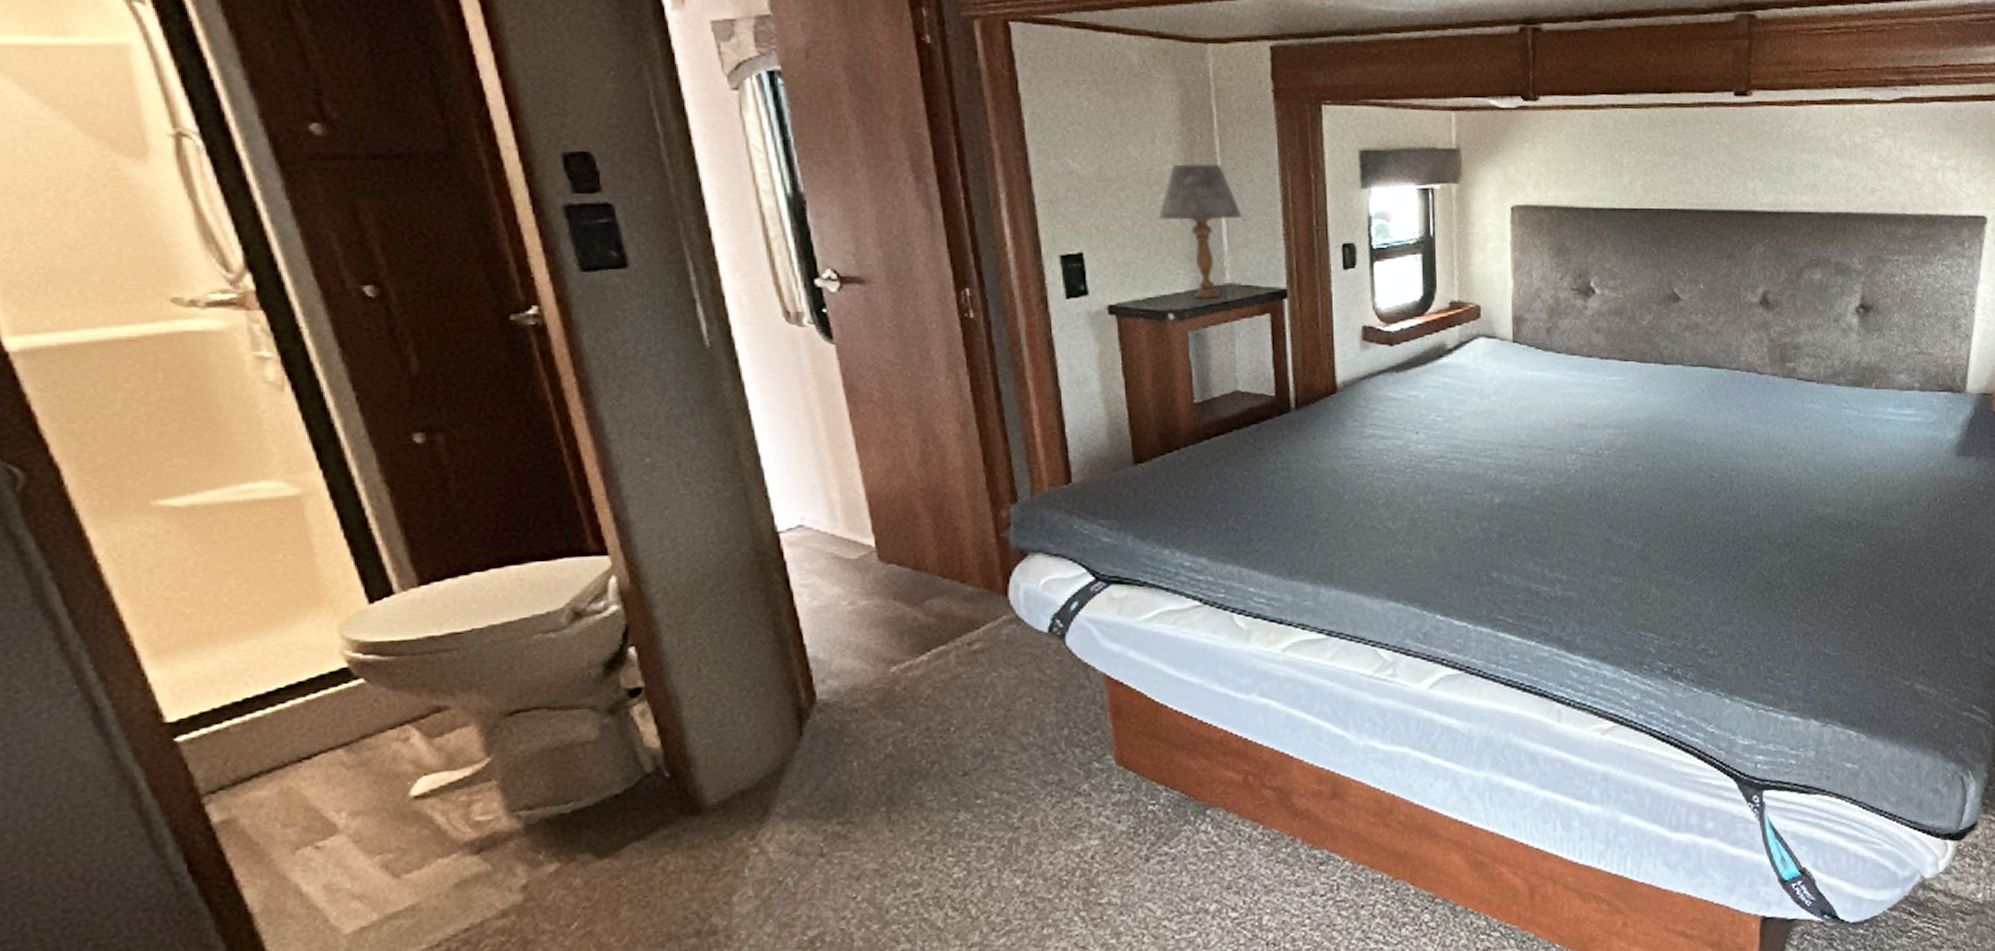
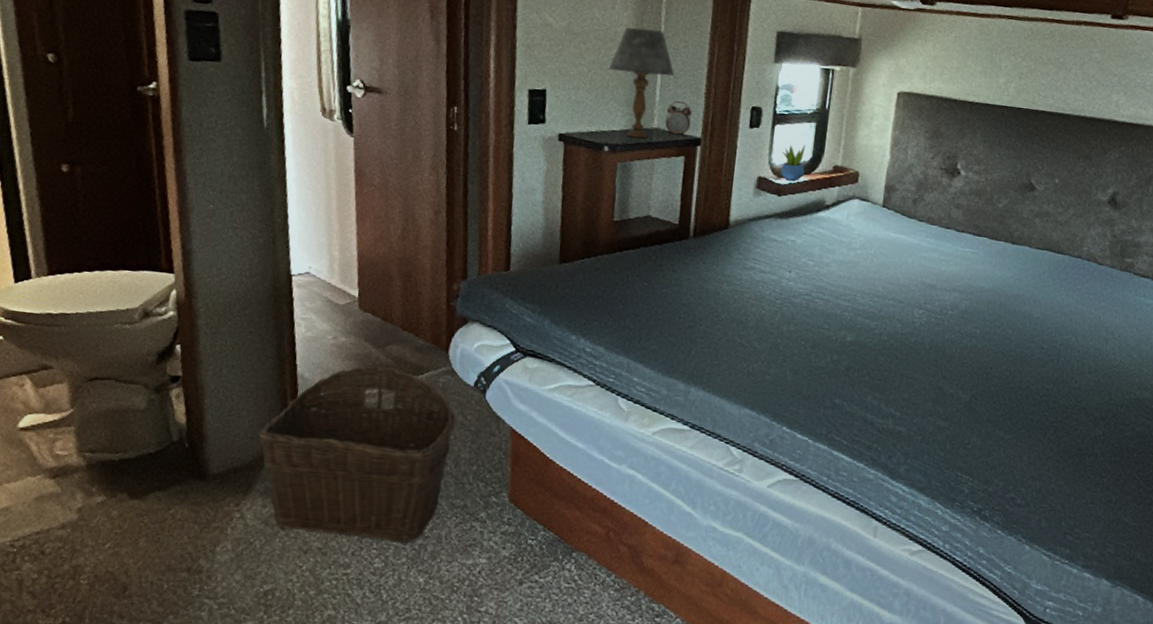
wicker basket: none [767,628,1031,855] -> present [258,365,456,543]
alarm clock: none [1239,247,1272,291] -> present [665,101,692,138]
succulent plant: none [1387,281,1417,325] -> present [780,144,806,181]

